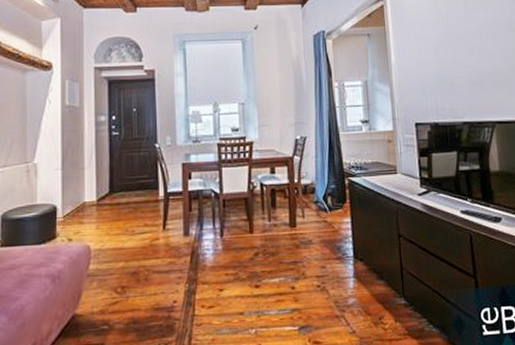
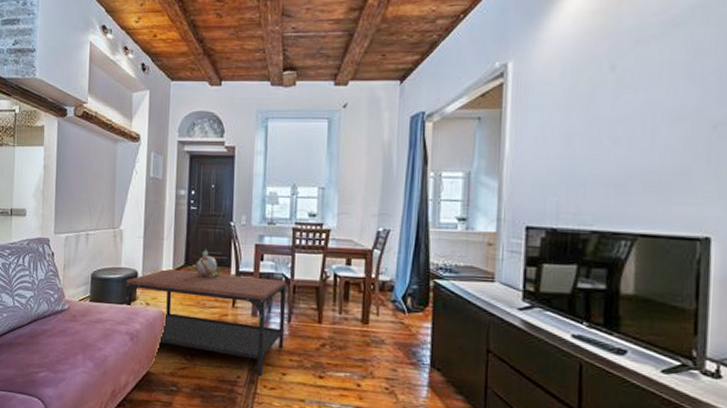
coffee table: none [43,195,219,297] -> present [125,269,286,377]
decorative sphere: none [118,174,148,204] -> present [193,249,220,278]

